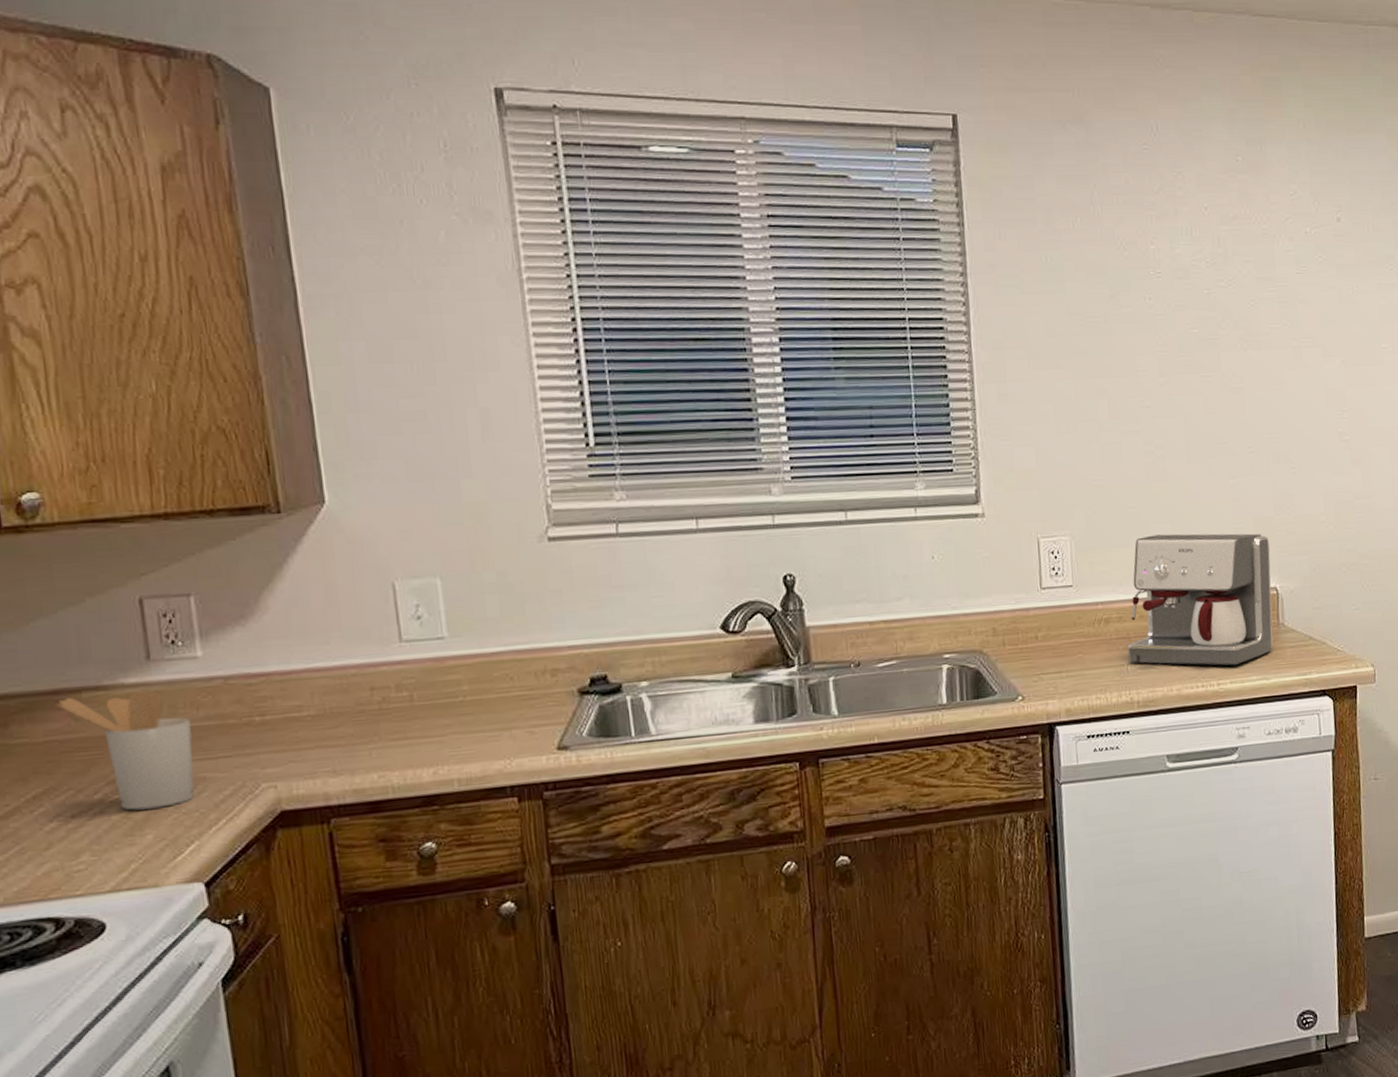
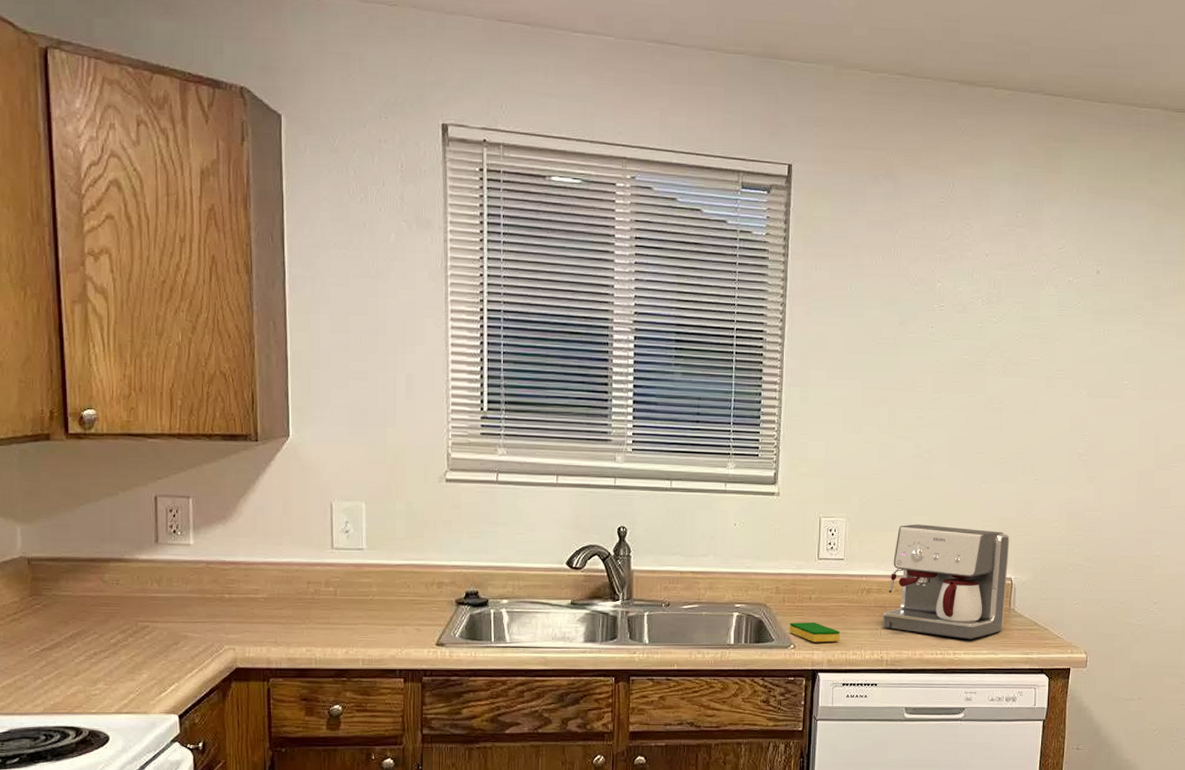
utensil holder: present [56,690,195,811] -> none [92,565,181,655]
dish sponge: none [1014,665,1078,690] -> present [789,622,840,643]

